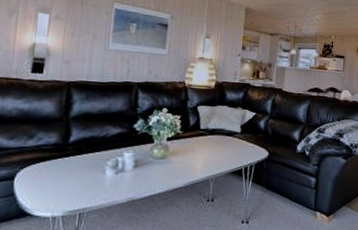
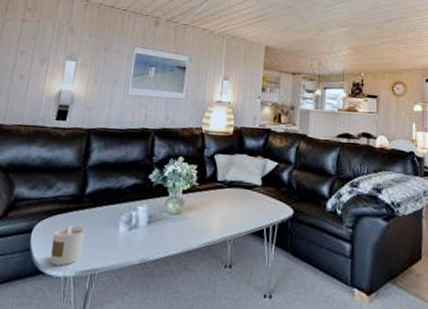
candle: none [36,172,71,208] -> present [50,226,85,266]

